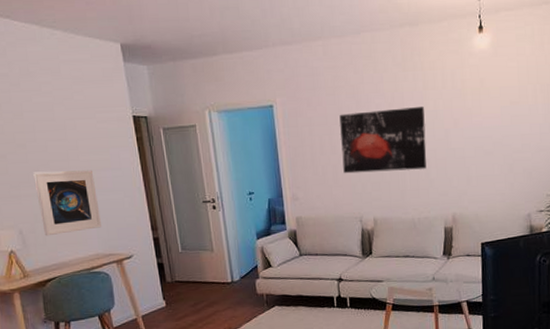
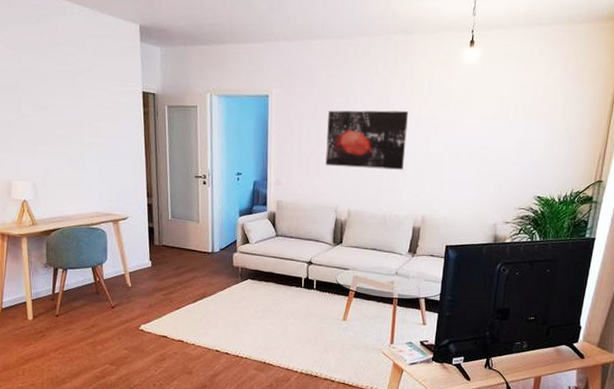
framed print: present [33,170,101,237] -> none [51,132,104,191]

